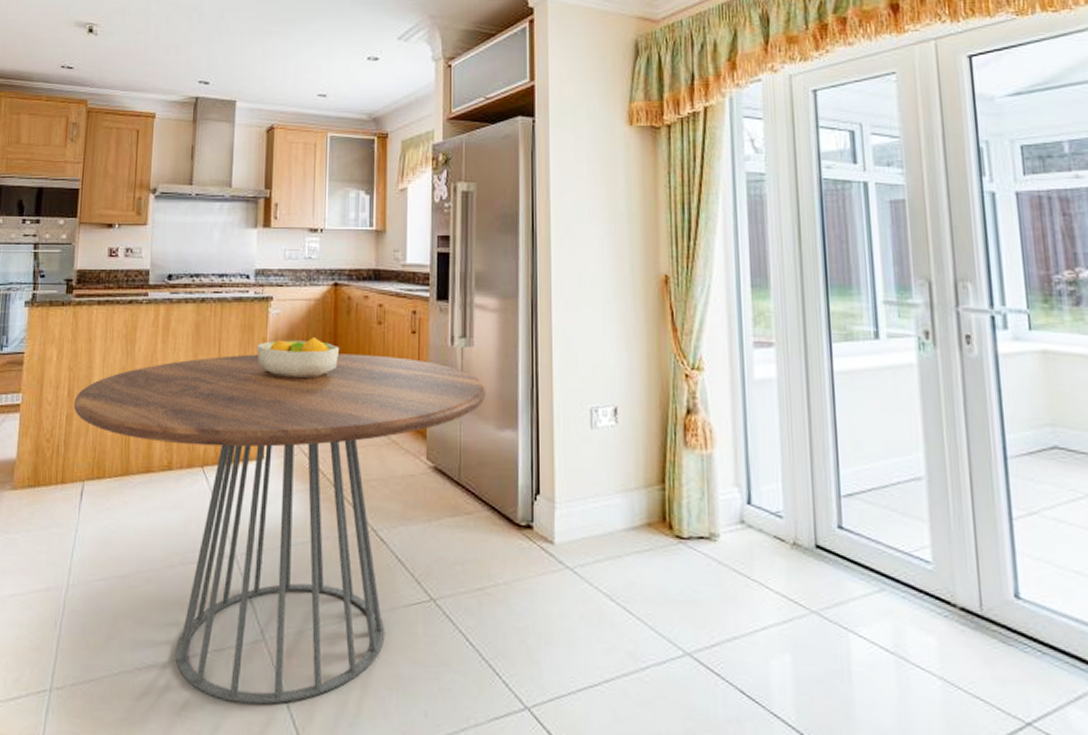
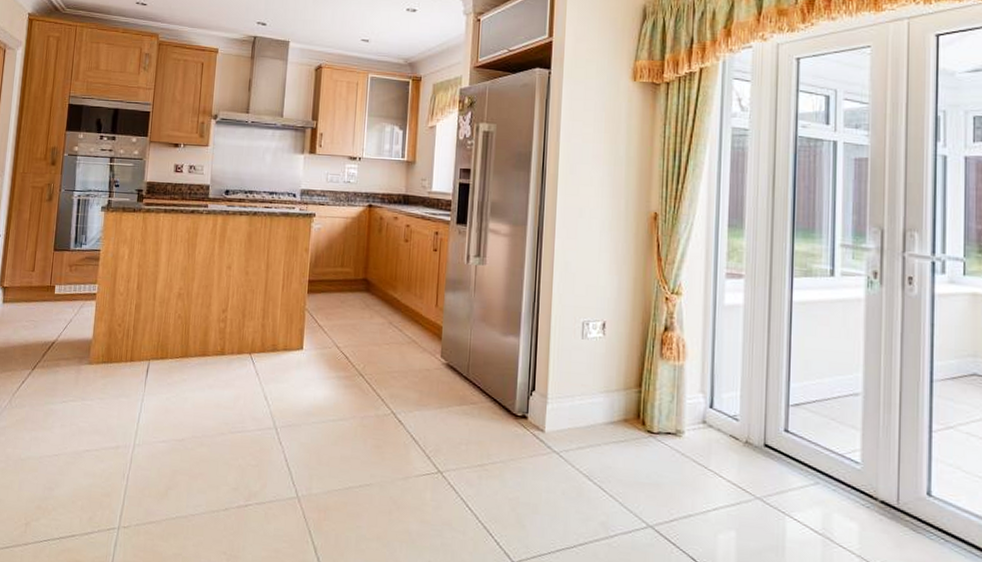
dining table: present [73,354,486,705] -> none [141,261,495,549]
fruit bowl: present [257,336,340,379] -> none [300,249,371,285]

